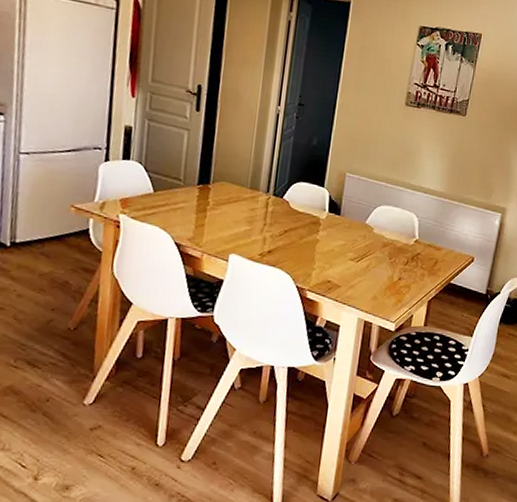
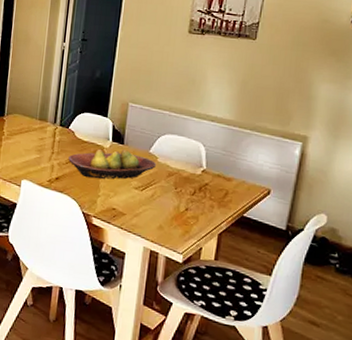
fruit bowl: none [282,219,373,251] -> present [68,148,157,179]

